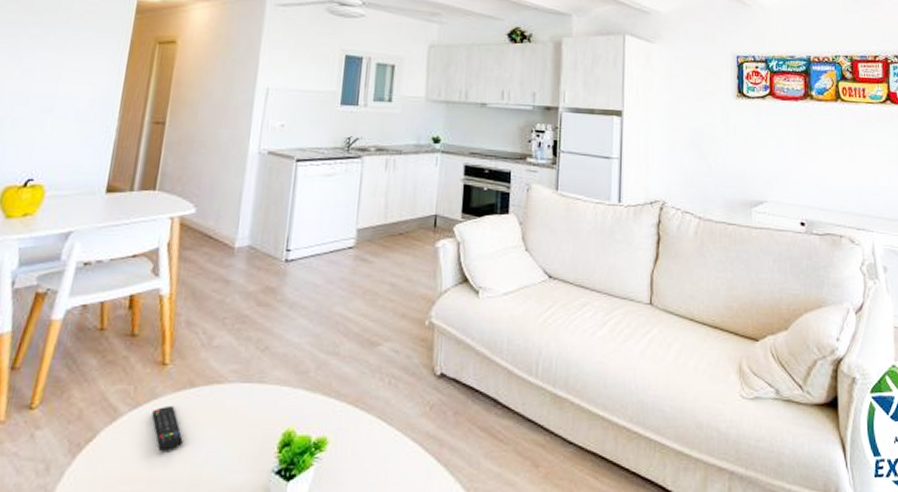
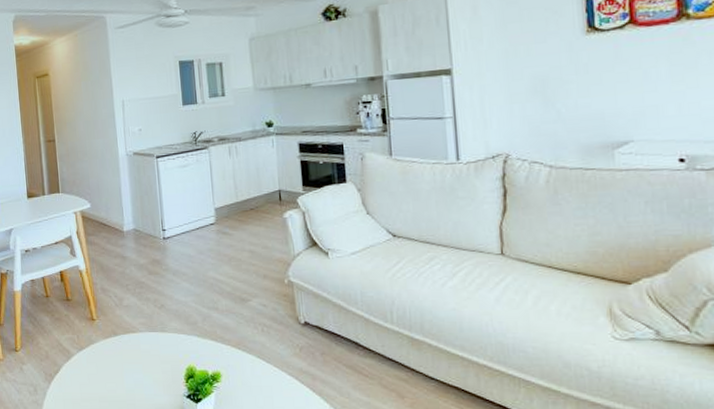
remote control: present [152,405,183,451] -> none [92,348,117,380]

